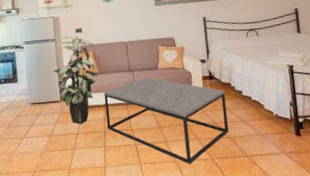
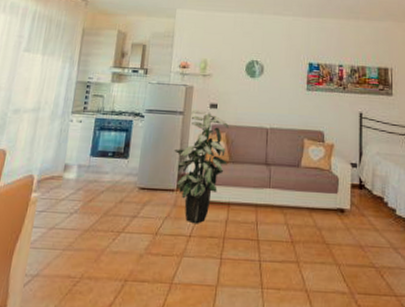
coffee table: present [104,77,229,165] -> none [227,175,375,297]

